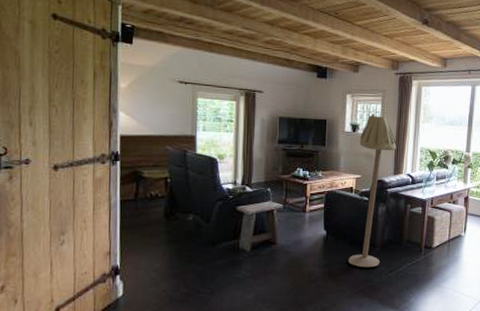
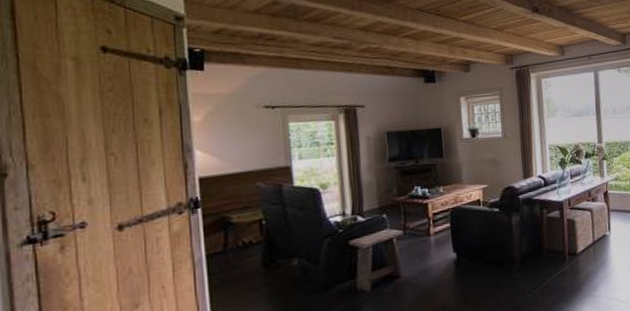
floor lamp: present [348,113,397,268] -> none [480,114,523,289]

